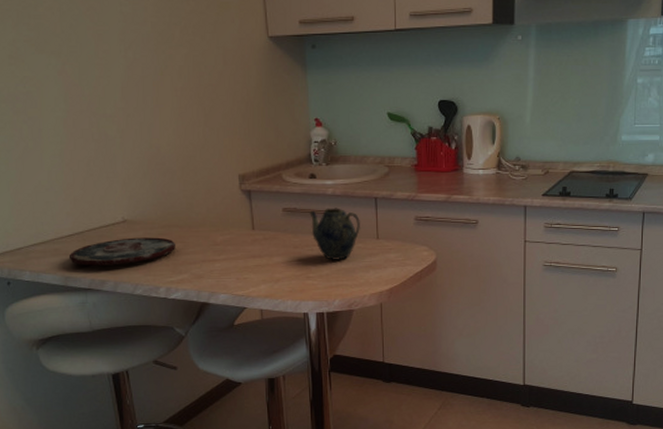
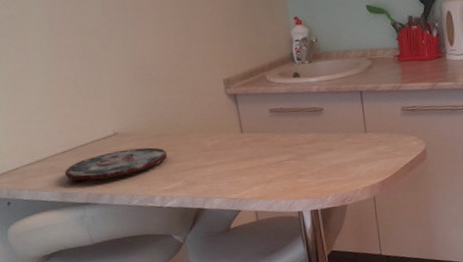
teapot: present [309,208,360,260] -> none [296,104,348,157]

